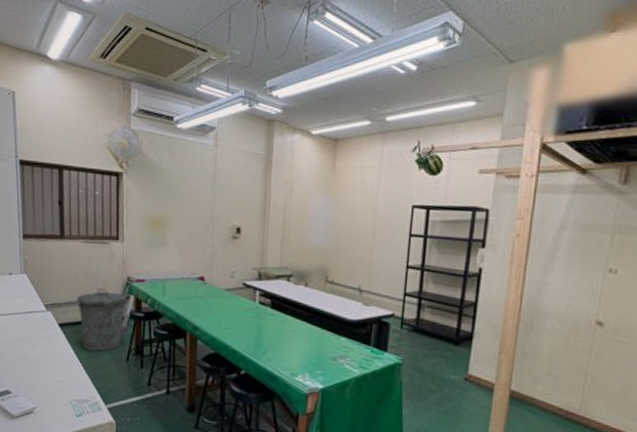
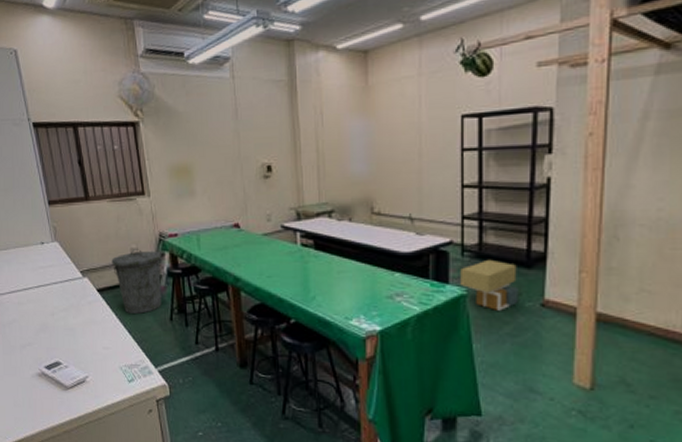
cardboard boxes: none [397,333,447,381] -> present [460,259,519,311]

